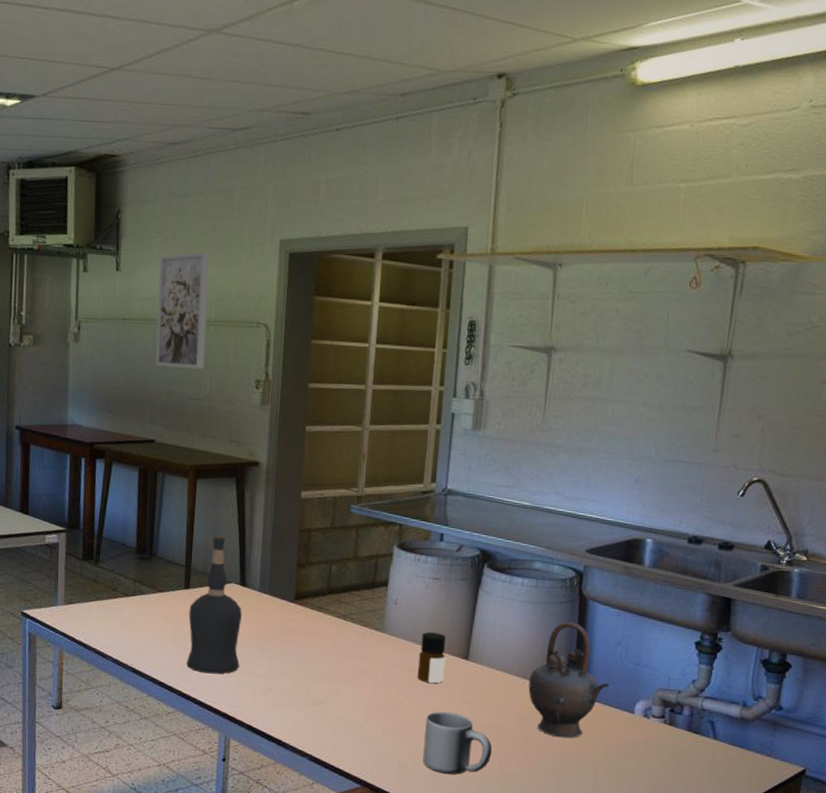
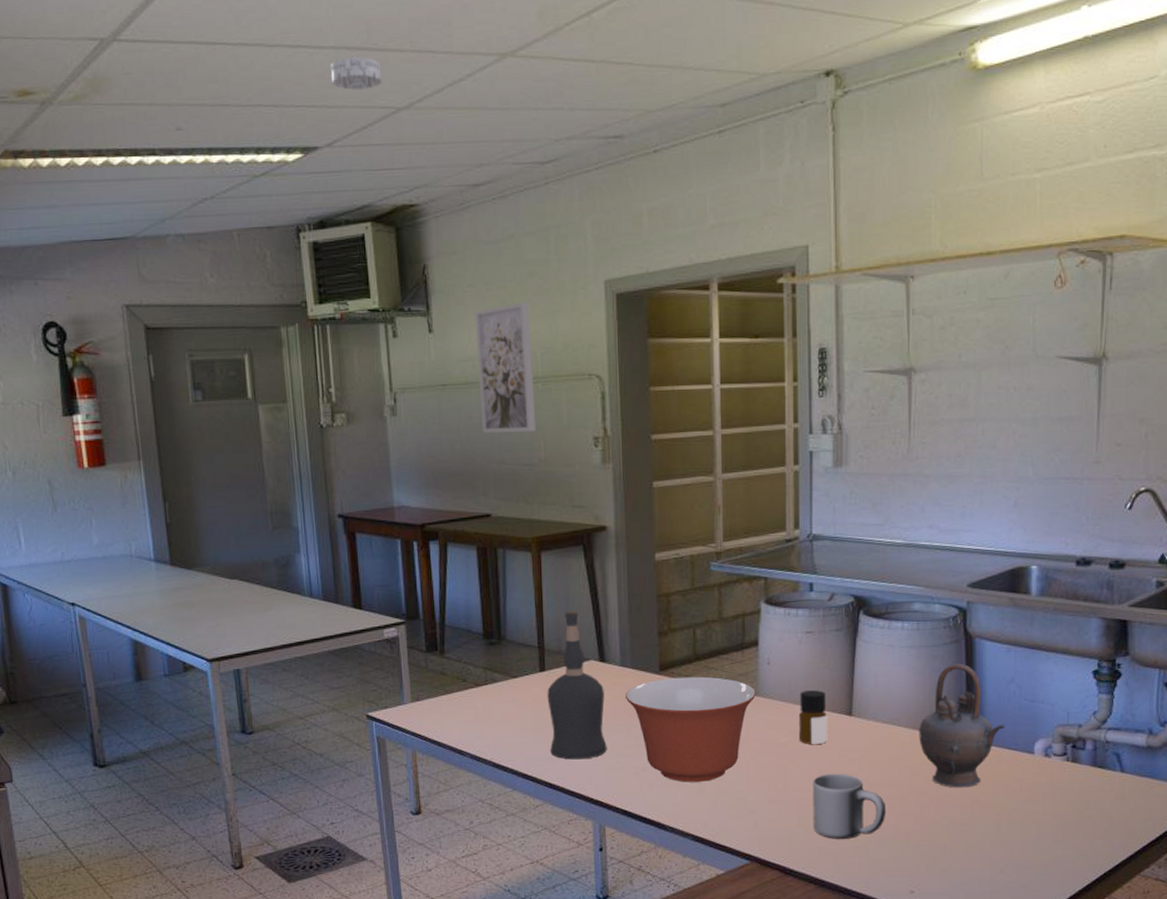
smoke detector: none [53,18,99,49] -> present [330,56,382,90]
mixing bowl: none [260,607,382,707] -> present [625,676,756,782]

